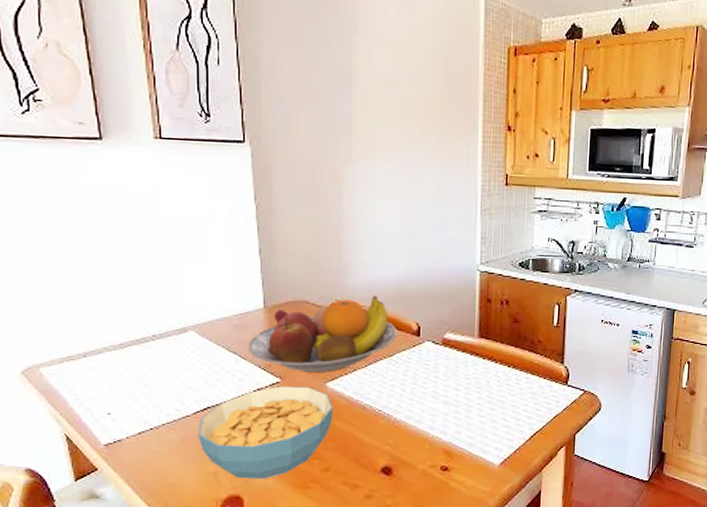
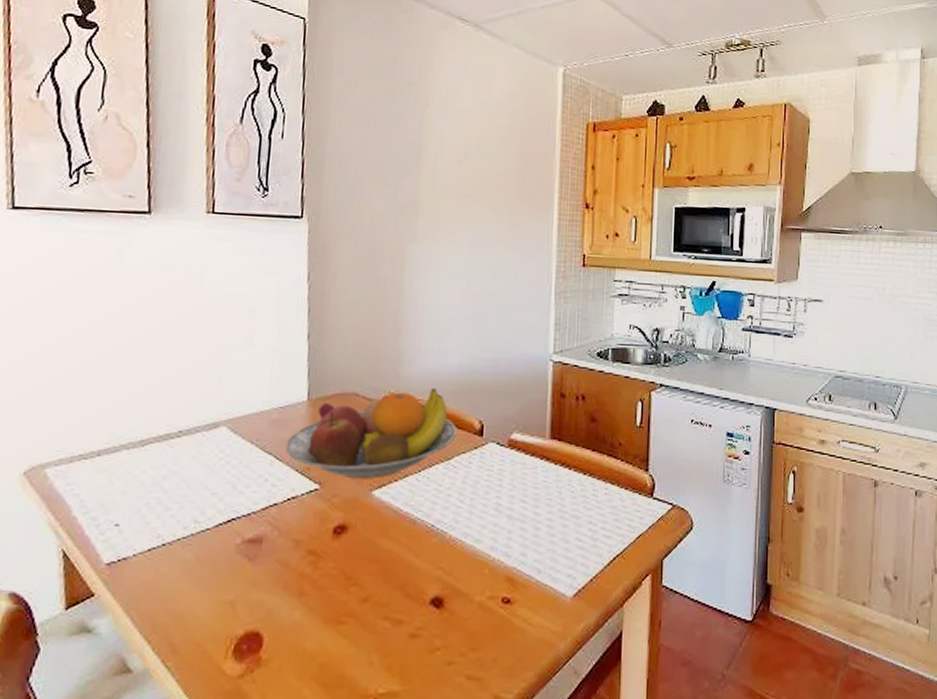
cereal bowl: present [198,386,333,480] -> none [217,494,379,611]

